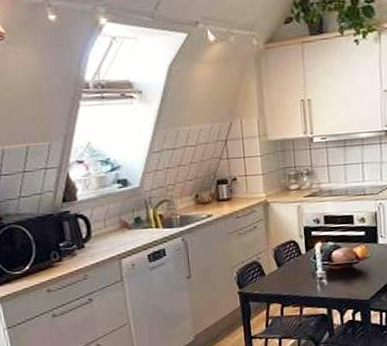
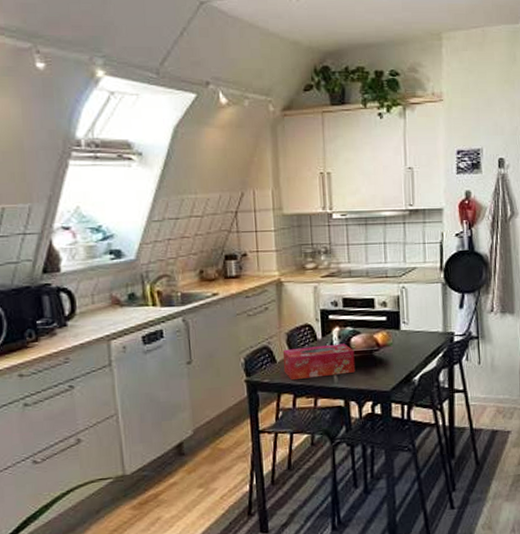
tissue box: none [270,257,337,292] -> present [282,343,356,381]

